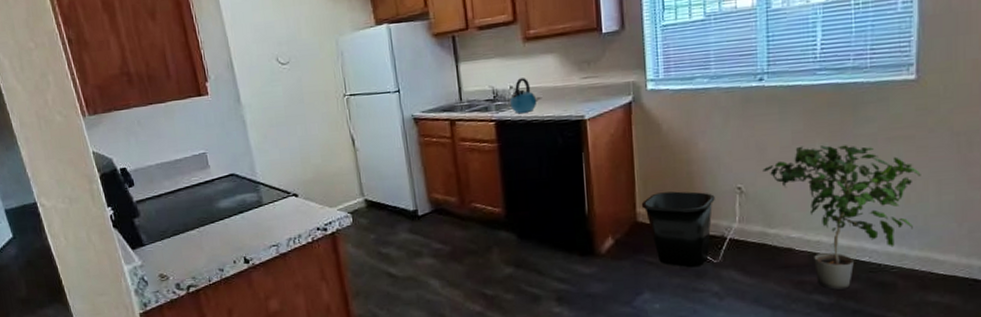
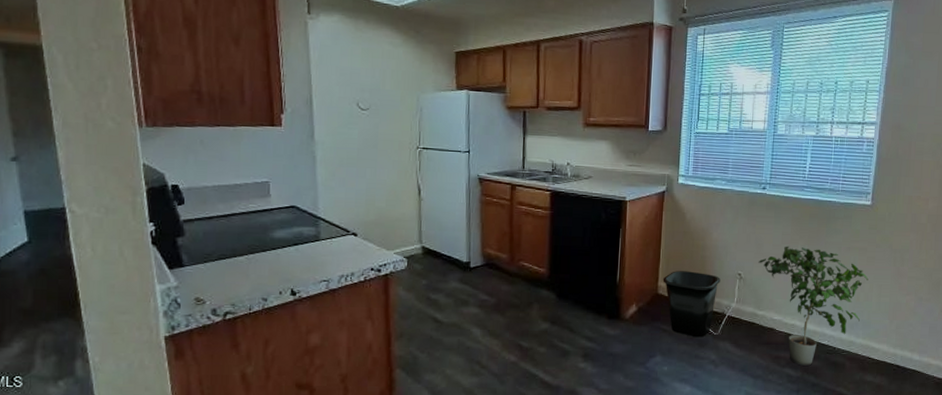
kettle: present [509,78,537,113] -> none [565,157,589,188]

